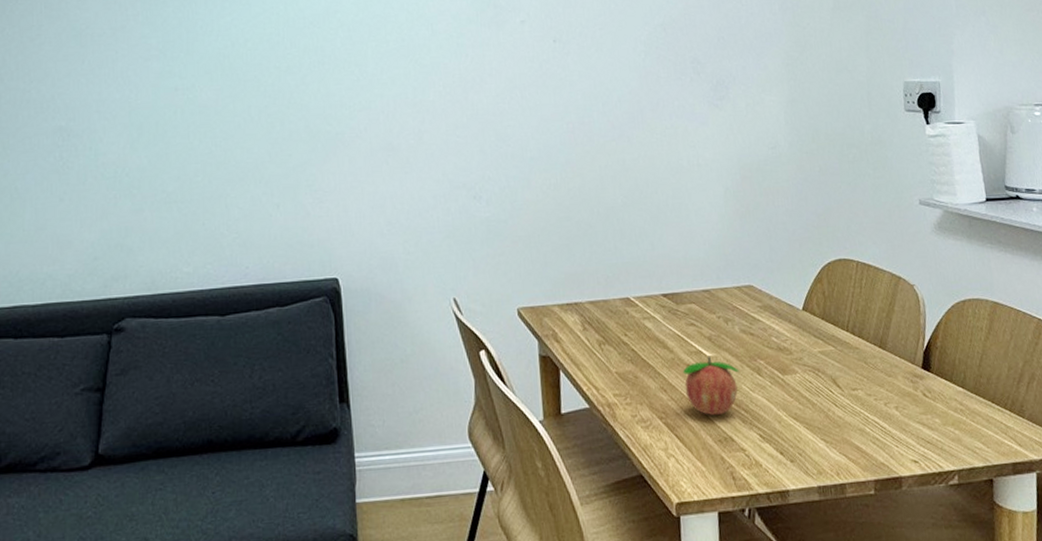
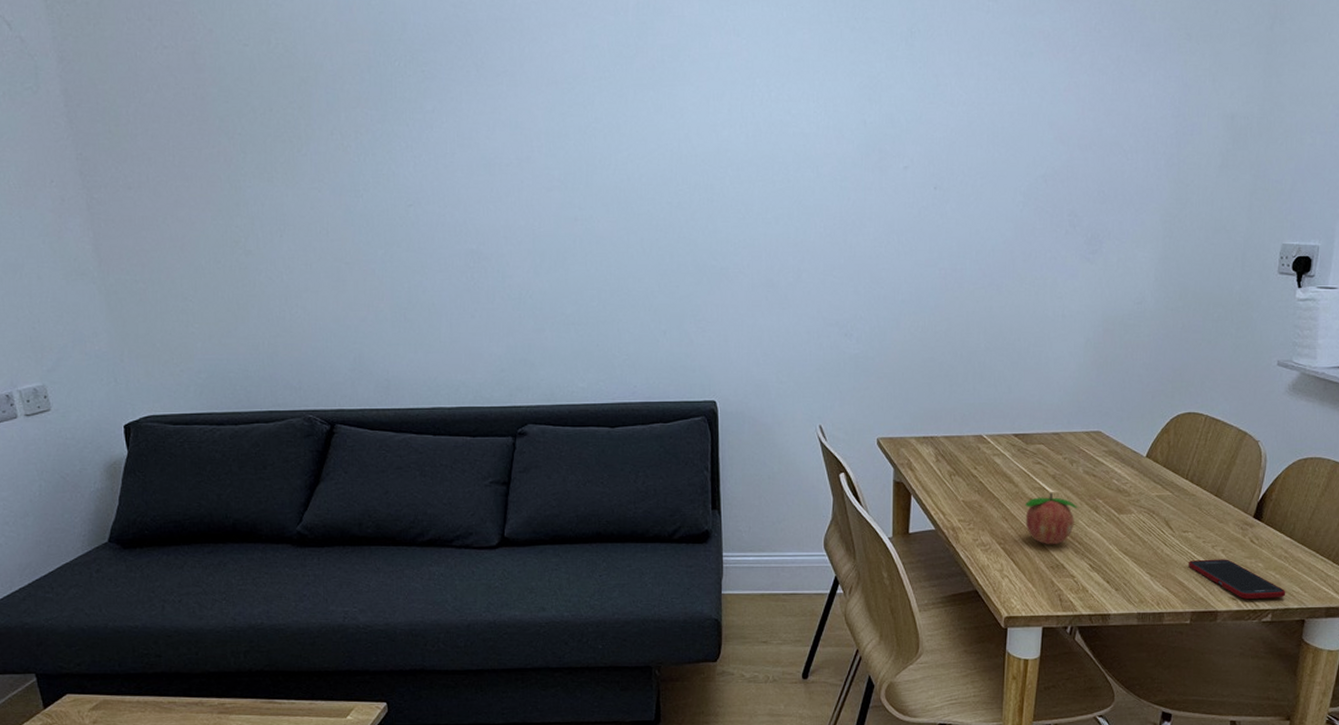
cell phone: none [863,416,969,461] -> present [1189,559,1286,599]

